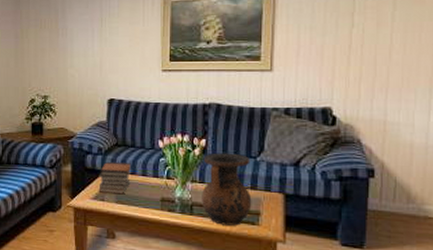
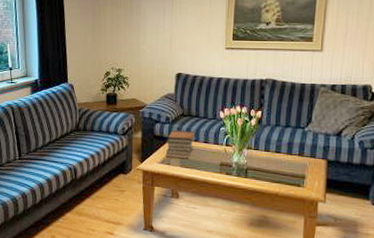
vase: present [202,153,252,226] -> none [255,123,299,188]

